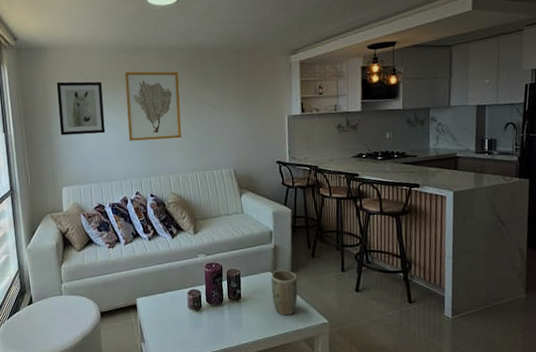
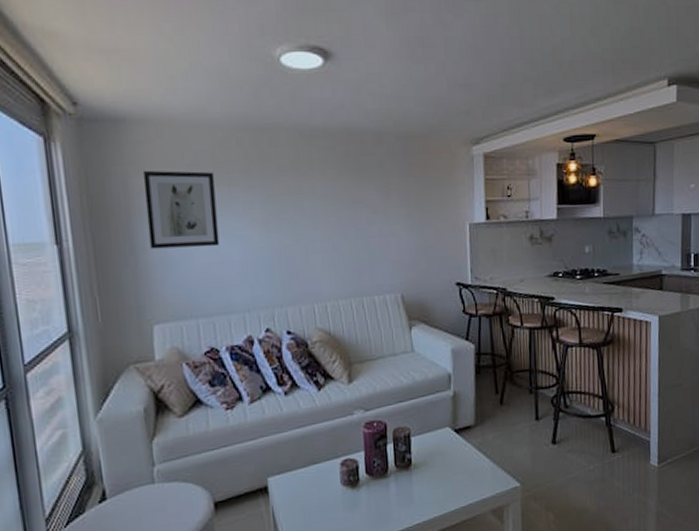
wall art: present [124,71,182,141] -> none [247,159,331,257]
plant pot: present [271,269,298,316] -> none [449,423,483,483]

